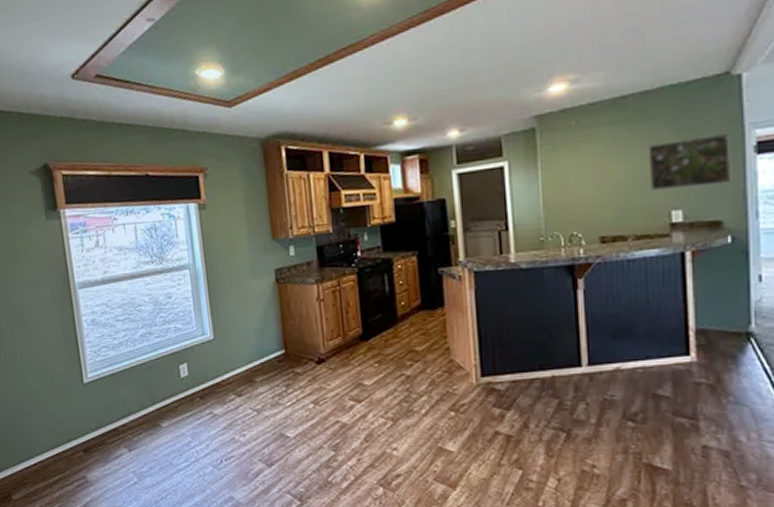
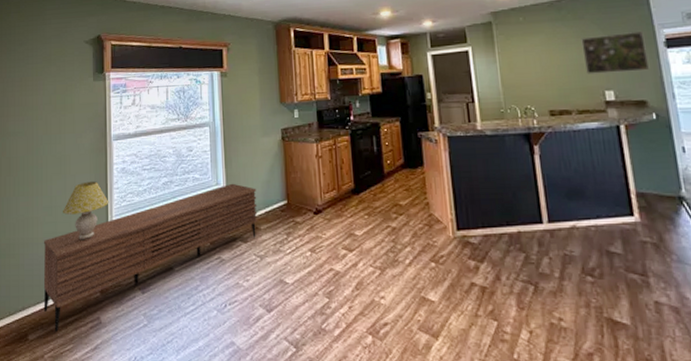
sideboard: none [13,332,253,491] -> present [43,183,258,332]
table lamp: none [30,335,82,399] -> present [63,181,109,240]

